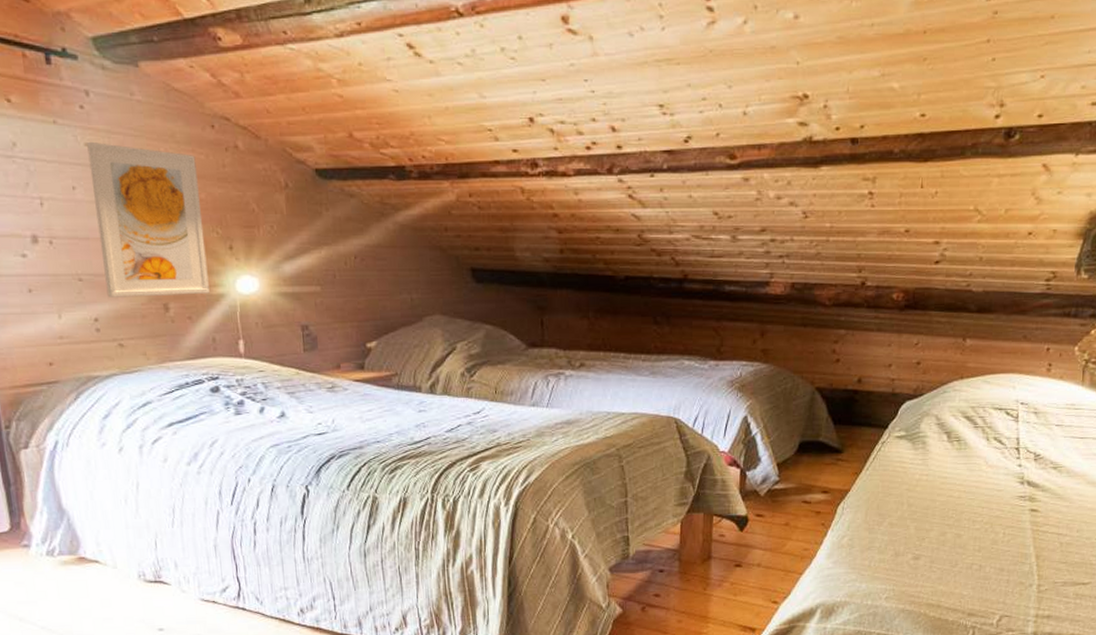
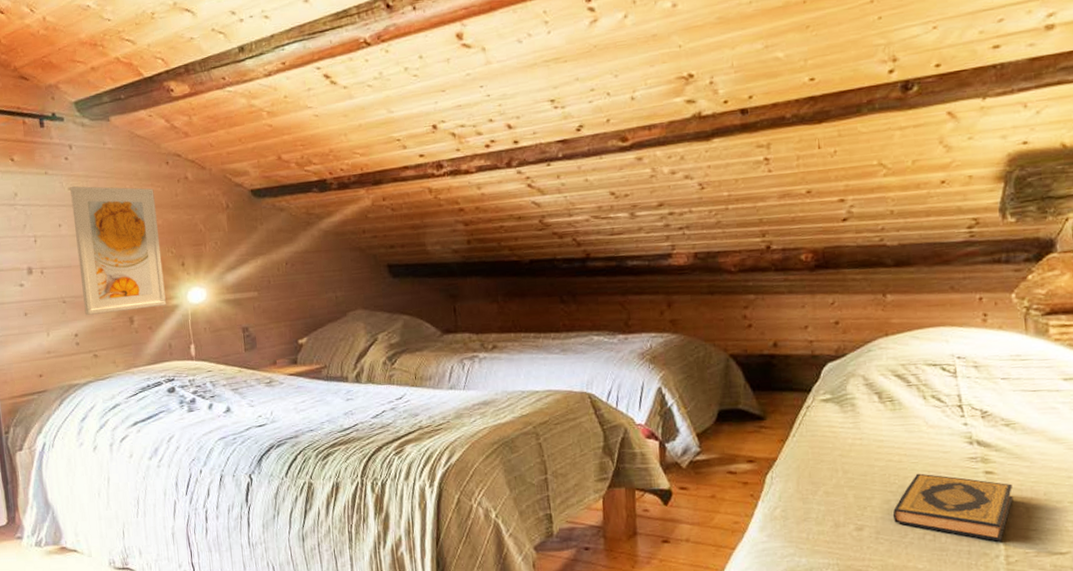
hardback book: none [947,509,1052,572] -> present [892,473,1013,541]

